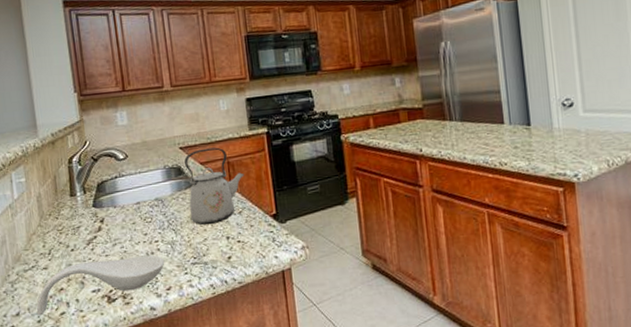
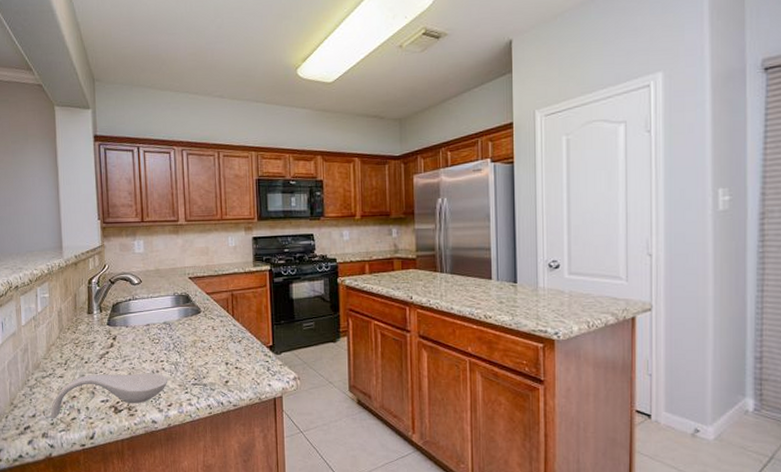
kettle: present [184,147,245,226] -> none [193,280,246,350]

